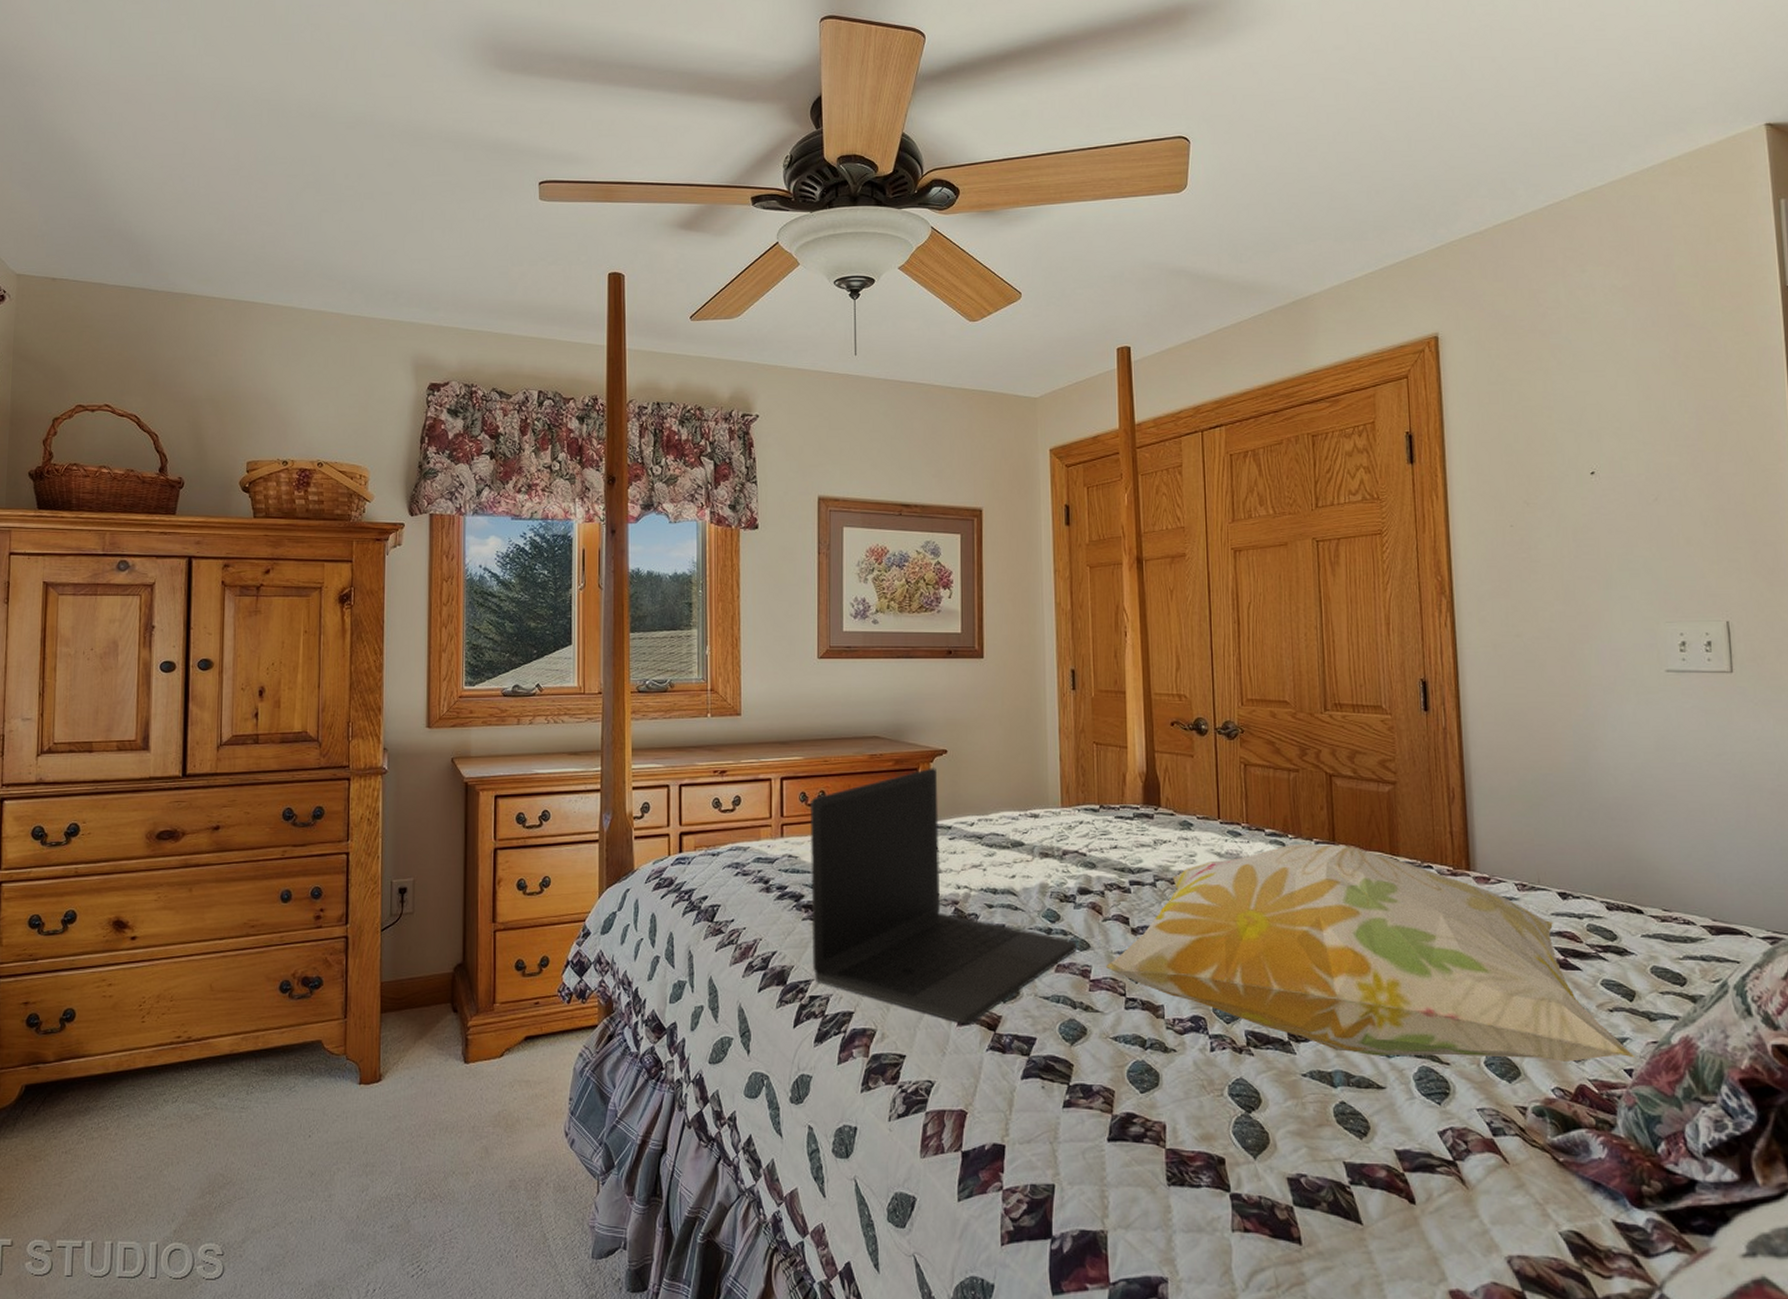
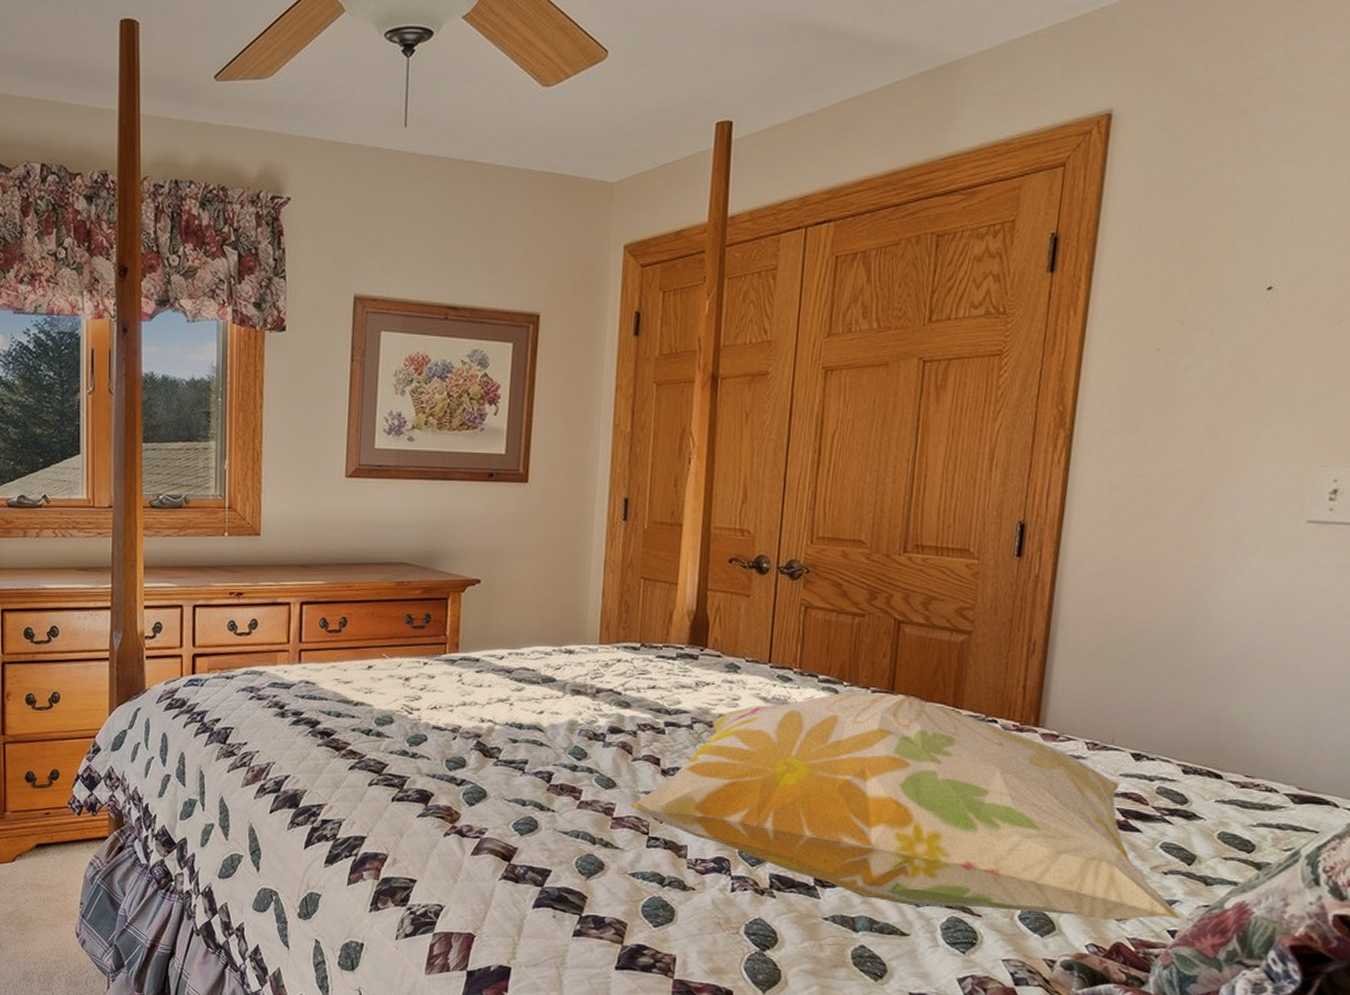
laptop: present [810,768,1076,1025] -> none [326,597,602,854]

